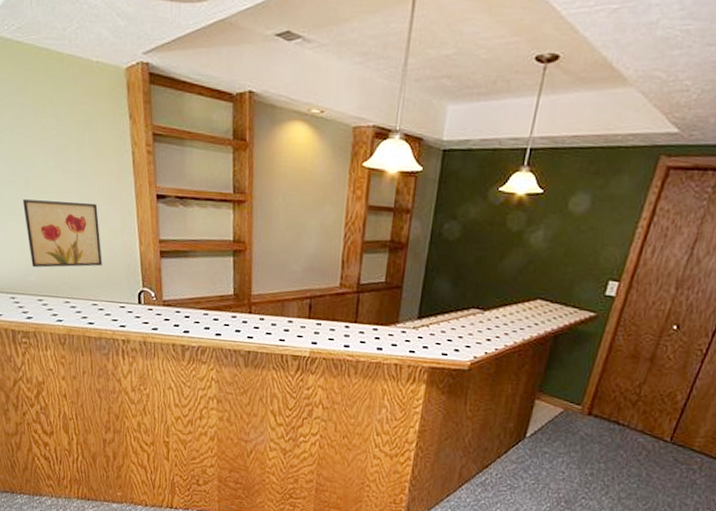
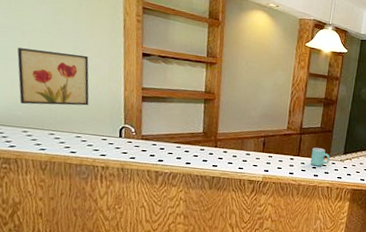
mug: none [371,310,399,337] -> present [310,147,330,167]

